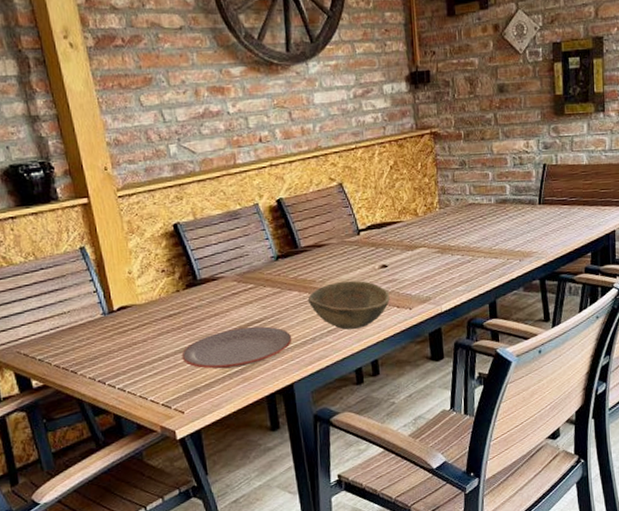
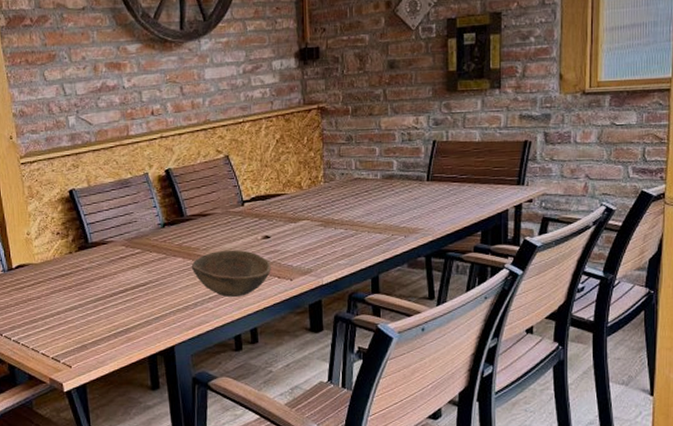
plate: present [181,326,292,369] -> none [71,289,175,328]

